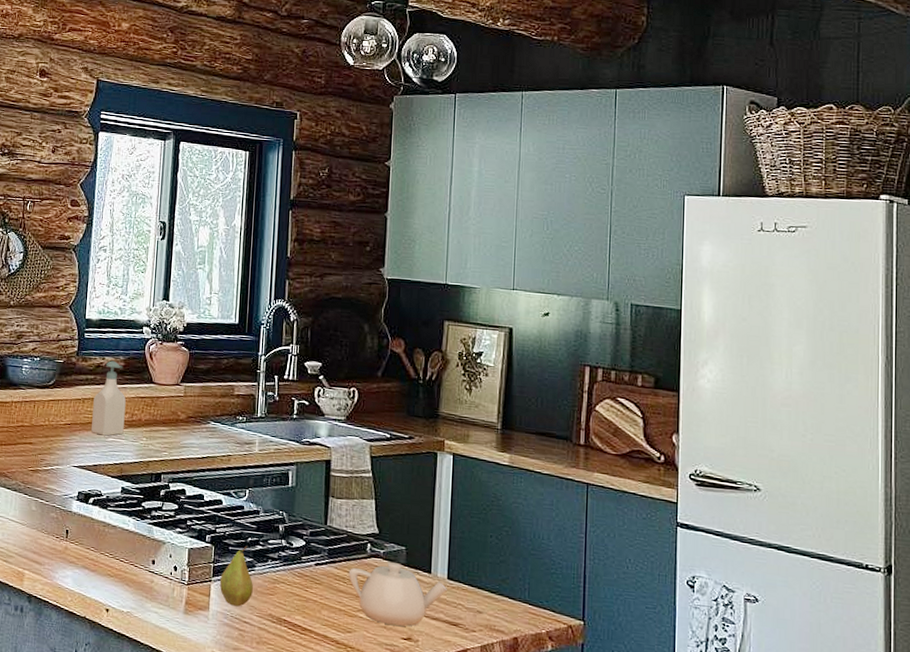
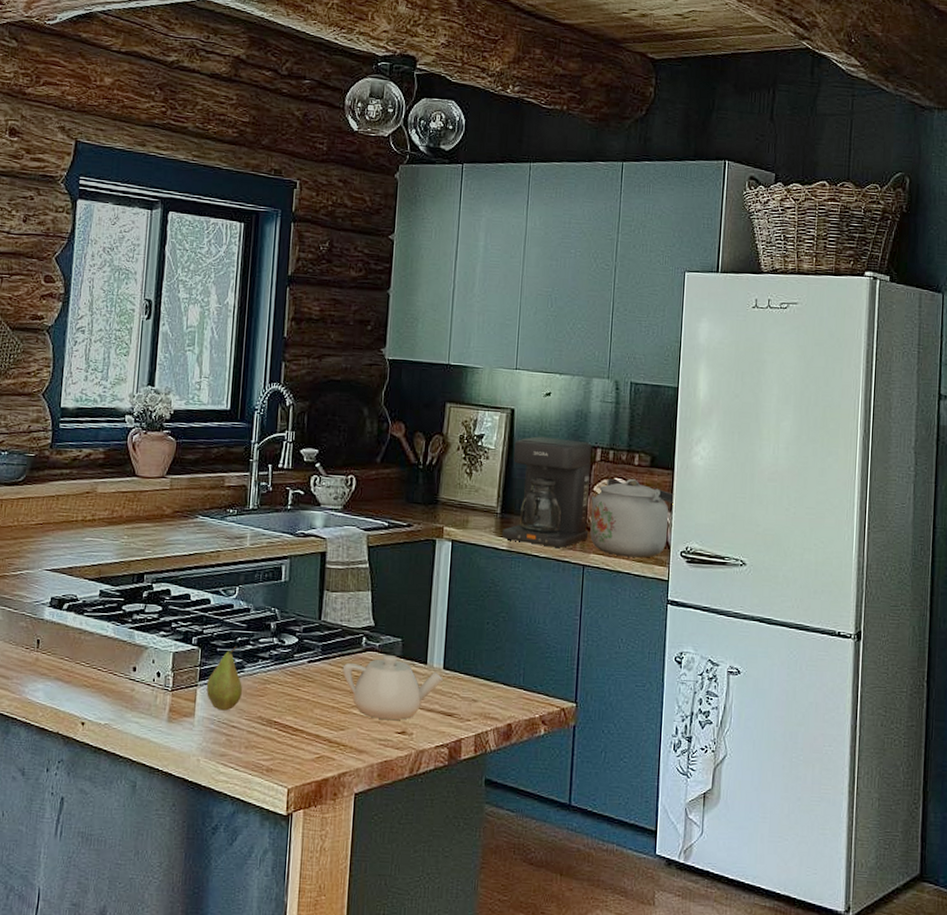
soap bottle: present [91,360,126,436] -> none [66,453,106,535]
coffee maker: none [503,355,592,466] -> present [501,436,591,548]
kettle: none [593,399,680,479] -> present [590,479,674,558]

